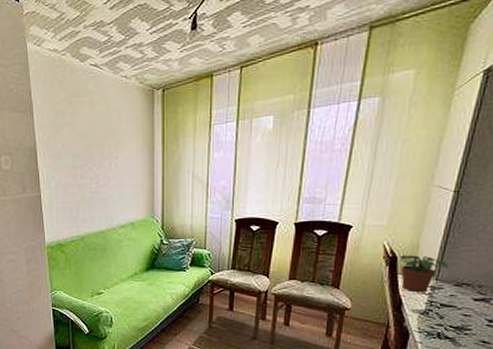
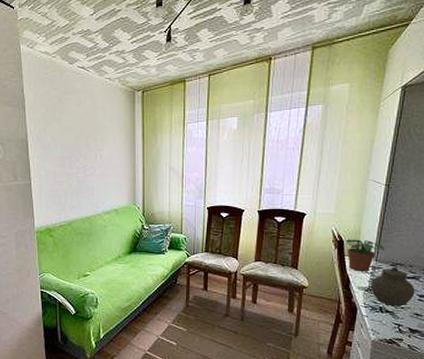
jar: none [428,288,484,333] -> present [371,267,415,307]

